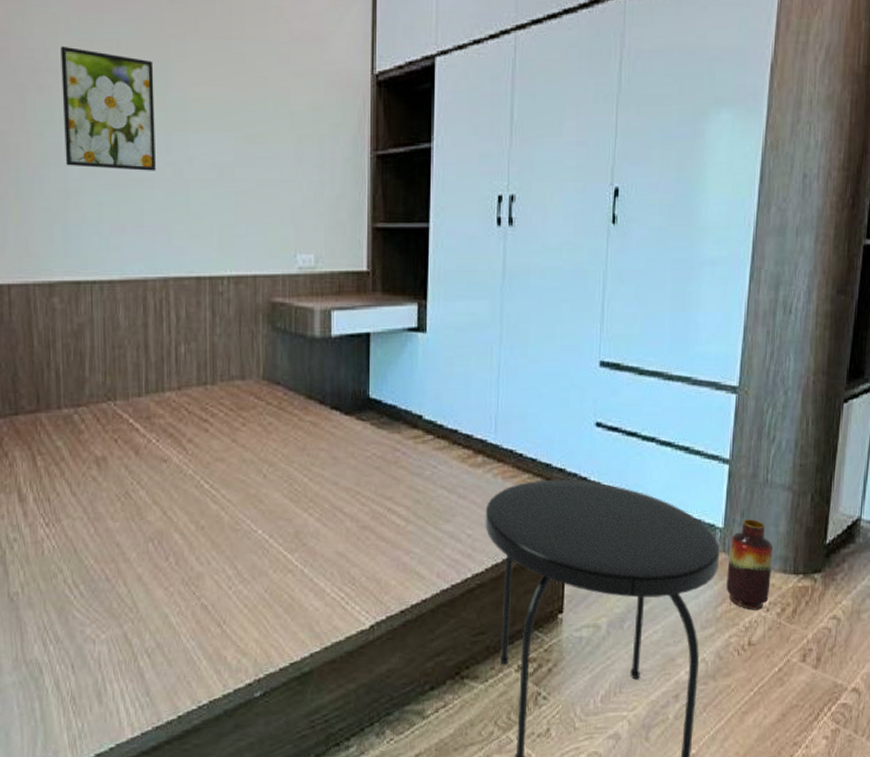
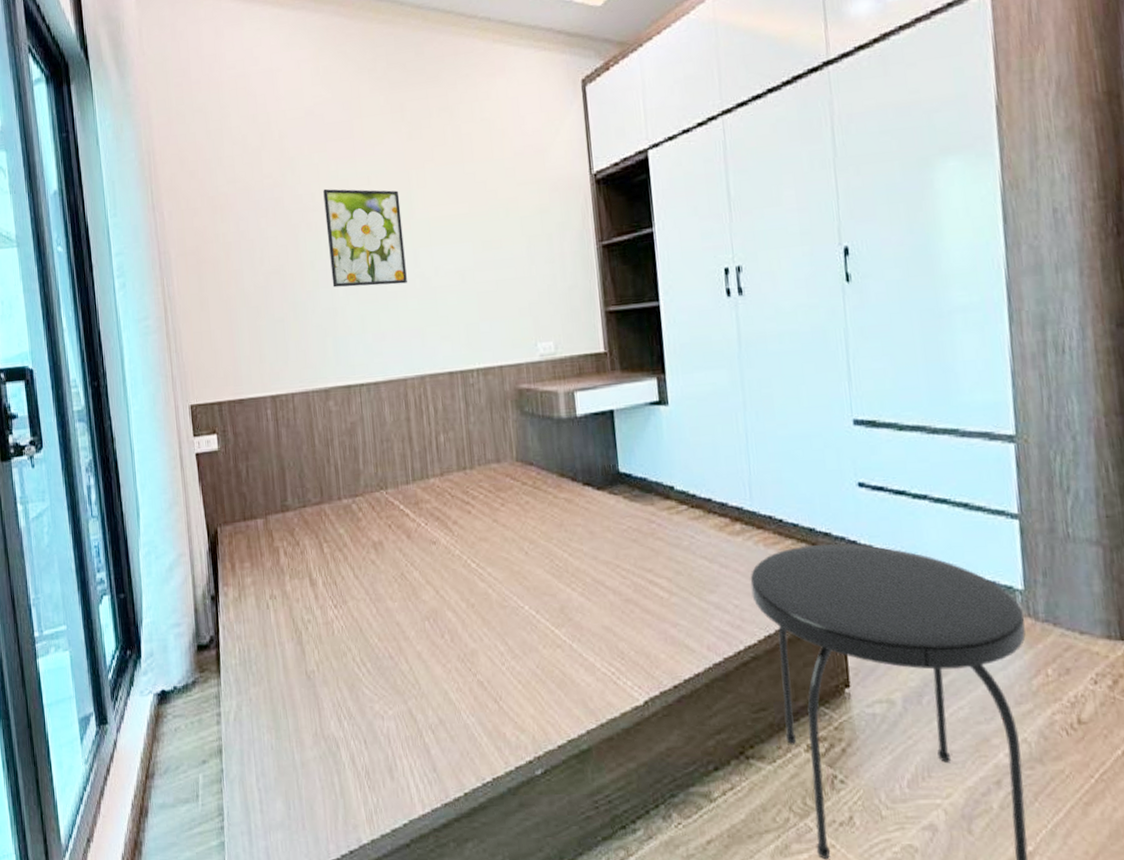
vase: present [726,519,774,610] -> none [1034,579,1094,683]

